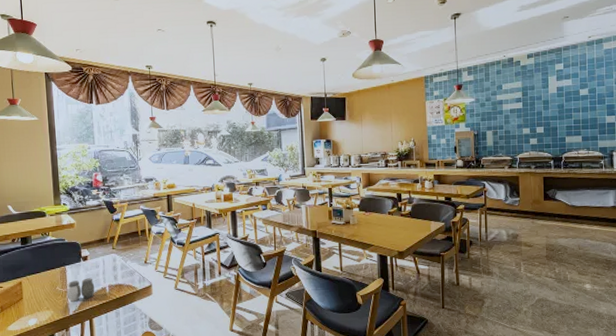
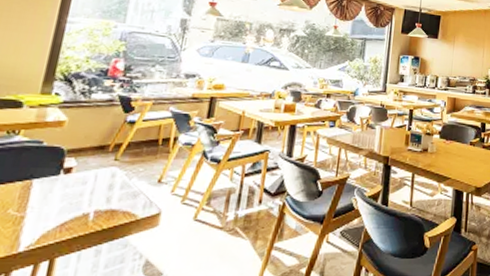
salt and pepper shaker: present [66,278,95,302] -> none [22,198,73,232]

